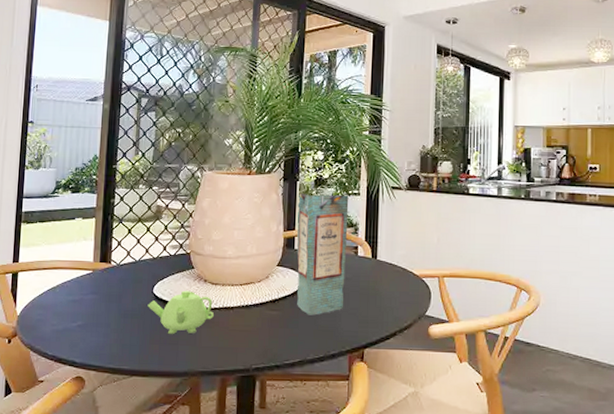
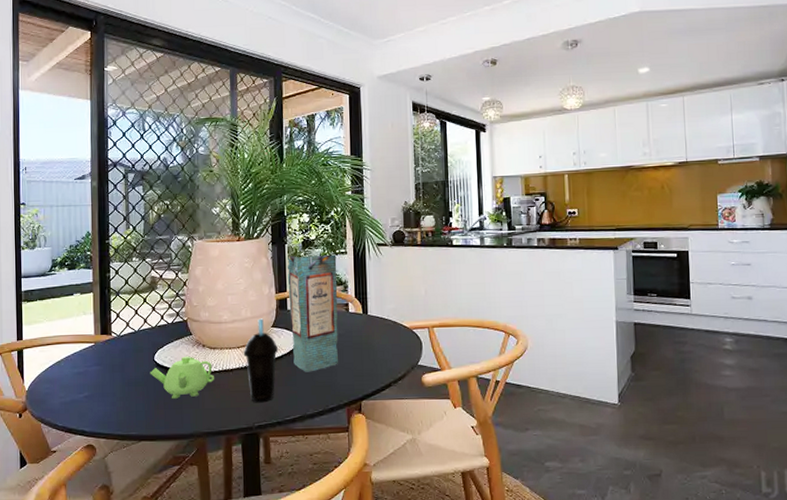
cup: none [245,256,283,344] -> present [243,318,279,403]

